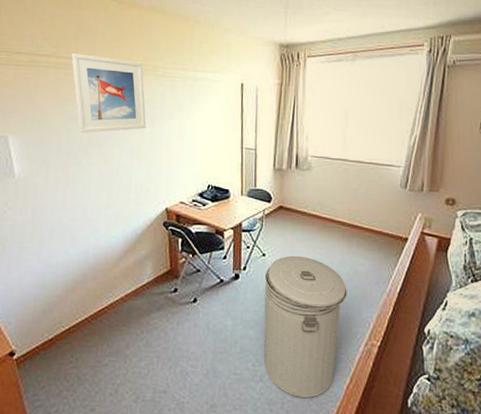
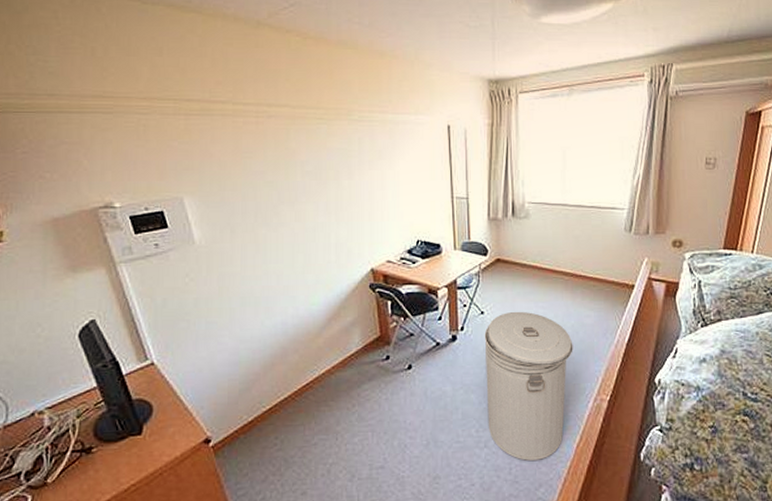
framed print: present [71,54,147,133] -> none [251,99,344,190]

